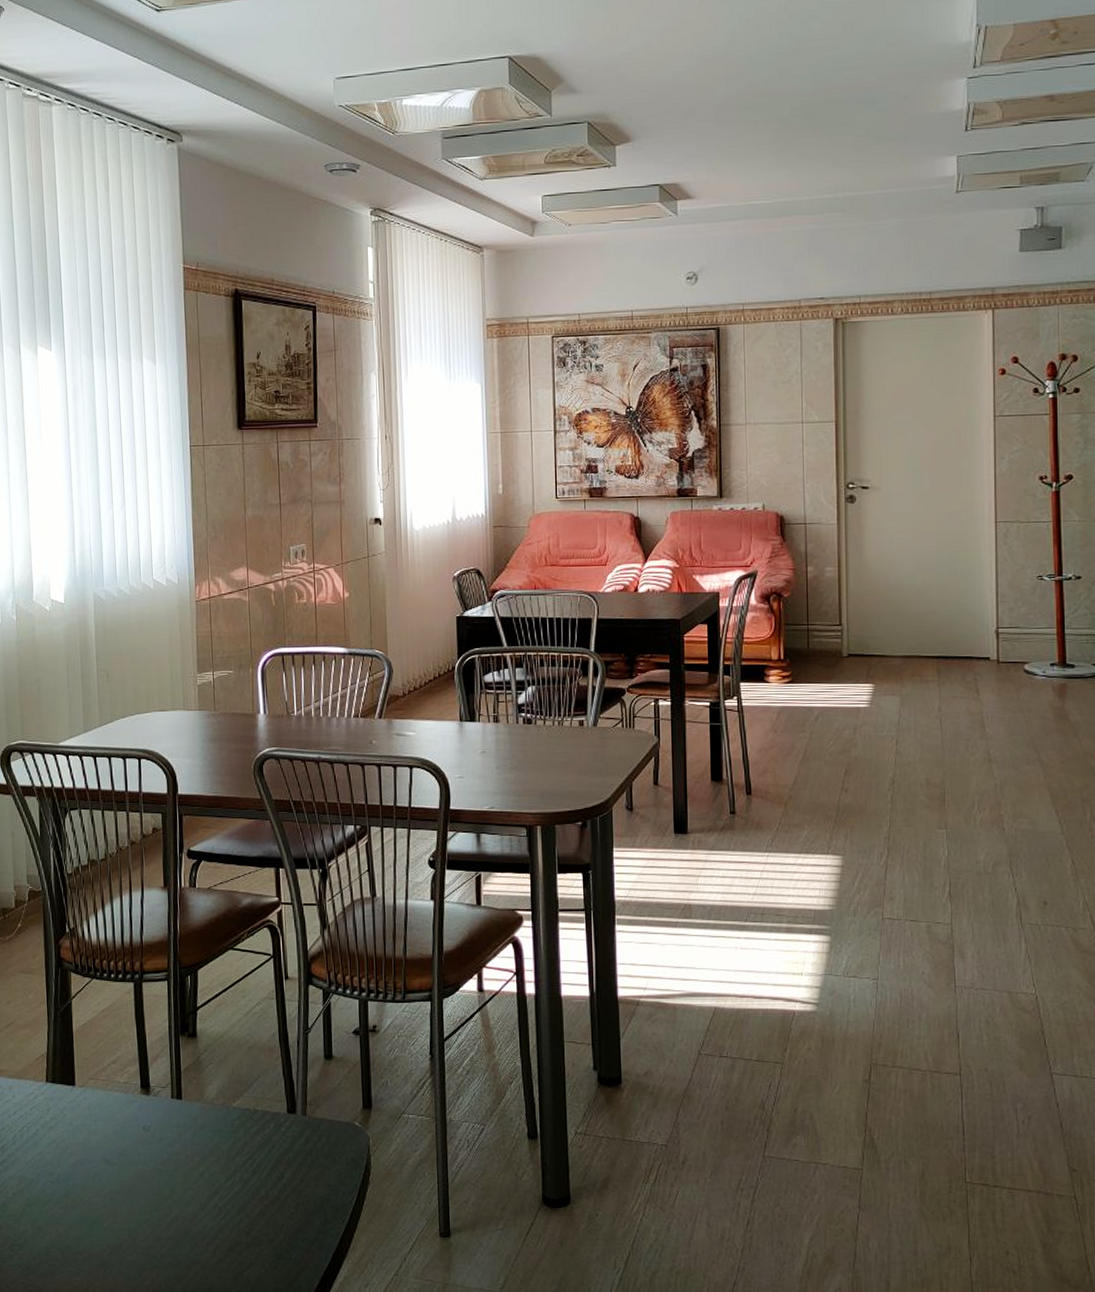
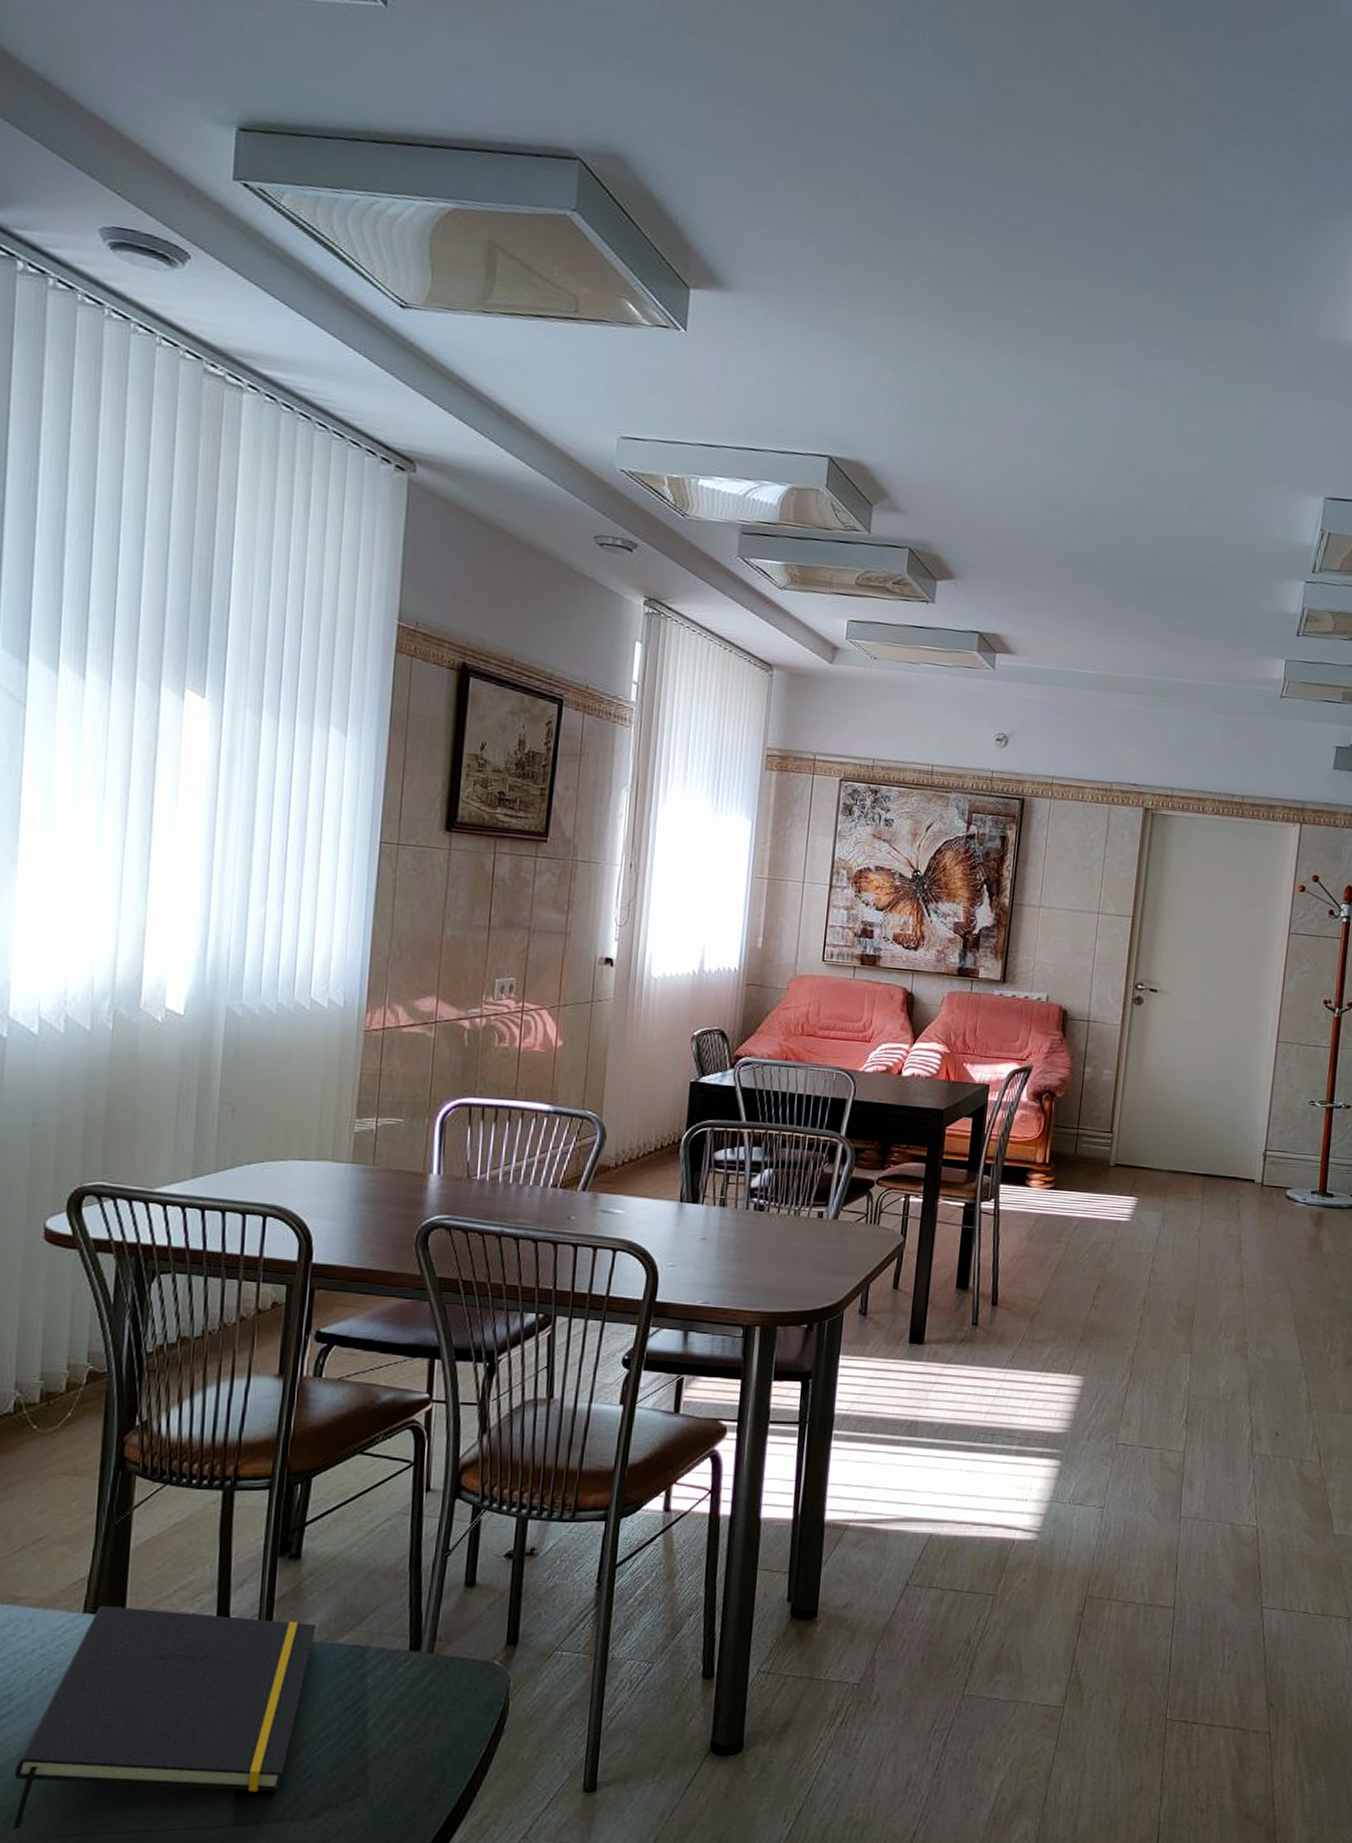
notepad: none [13,1076,215,1254] -> present [12,1605,316,1829]

